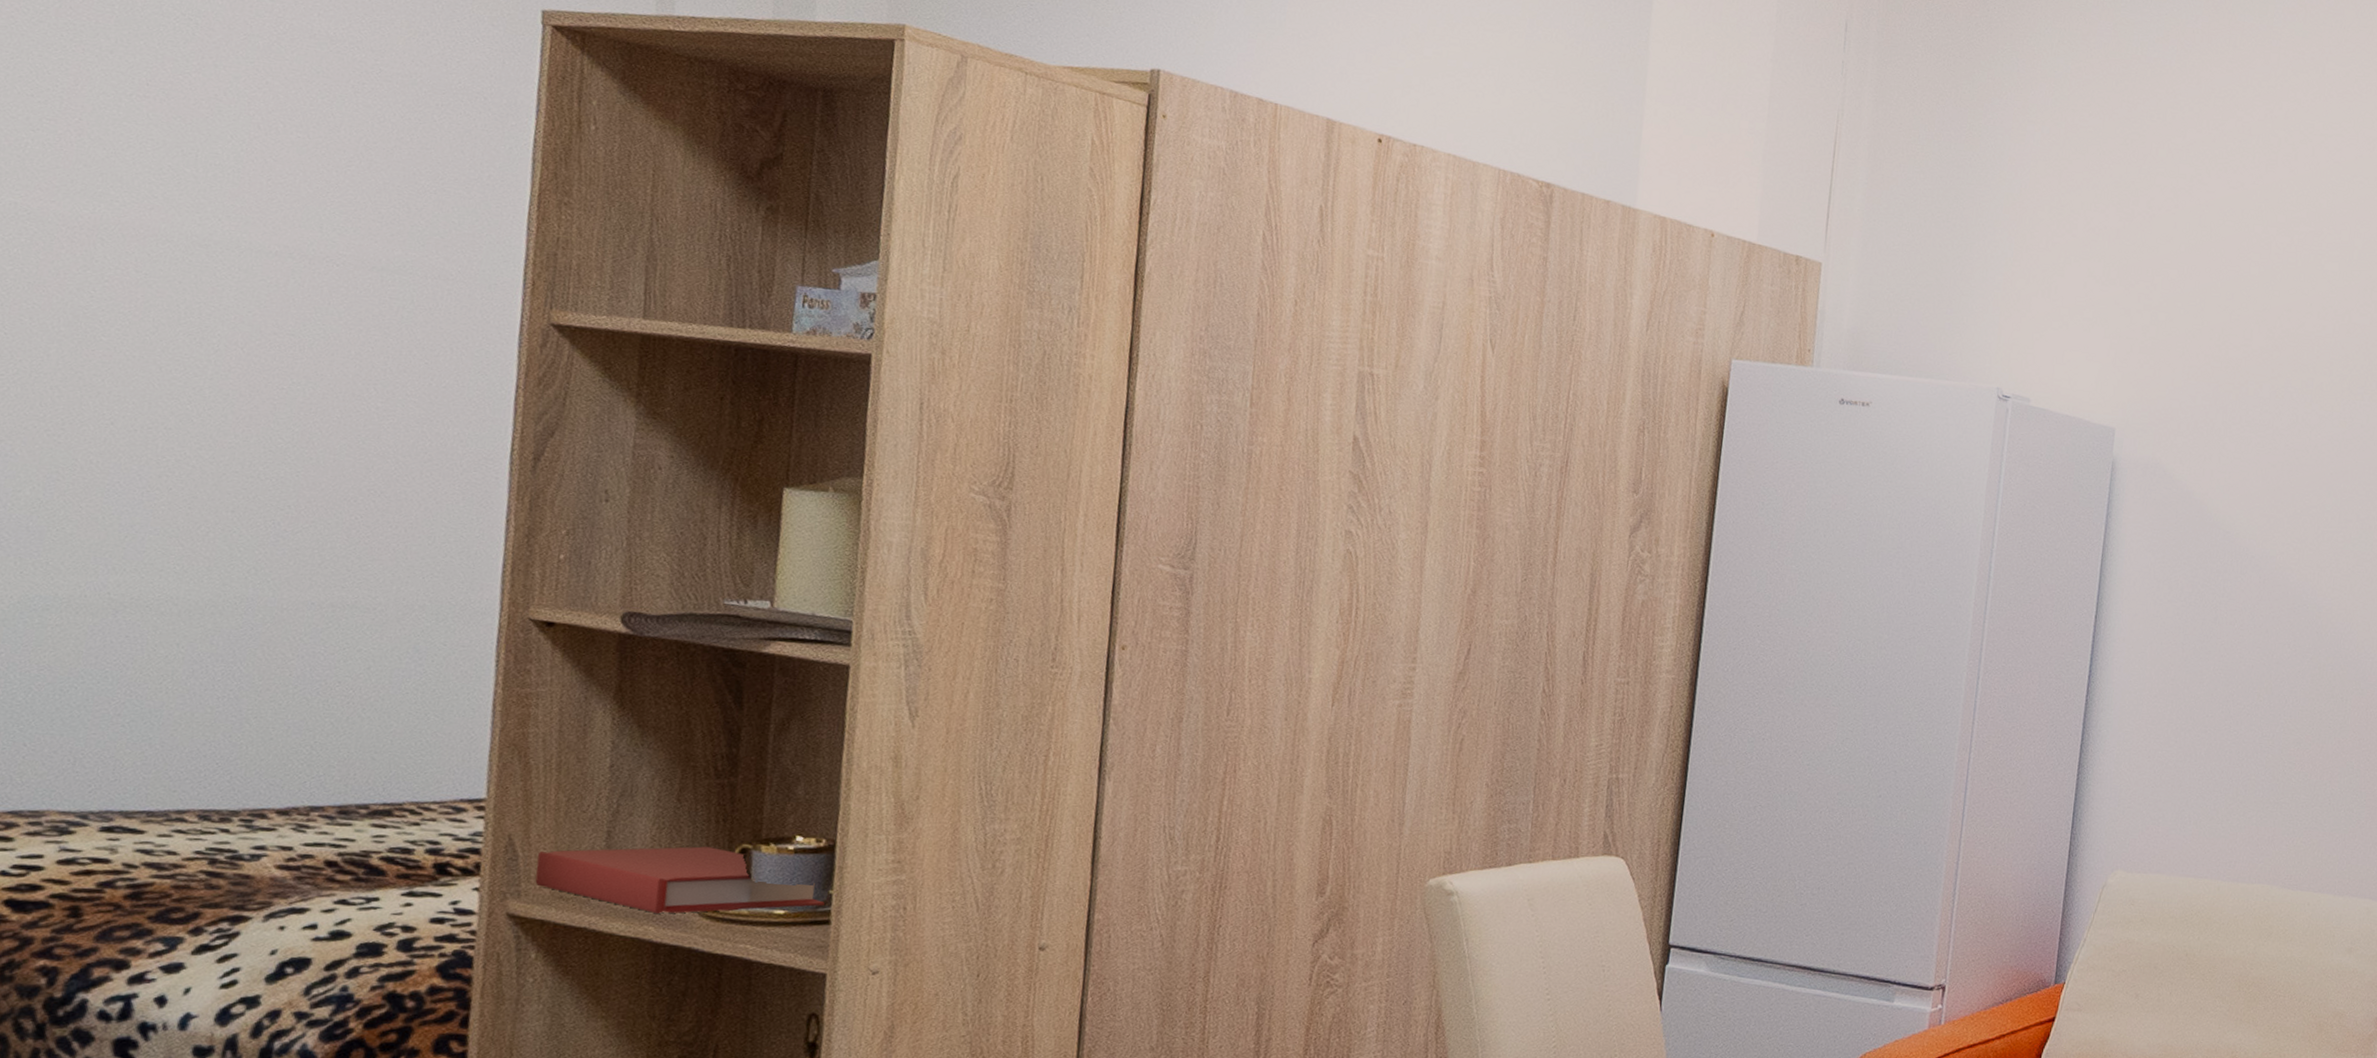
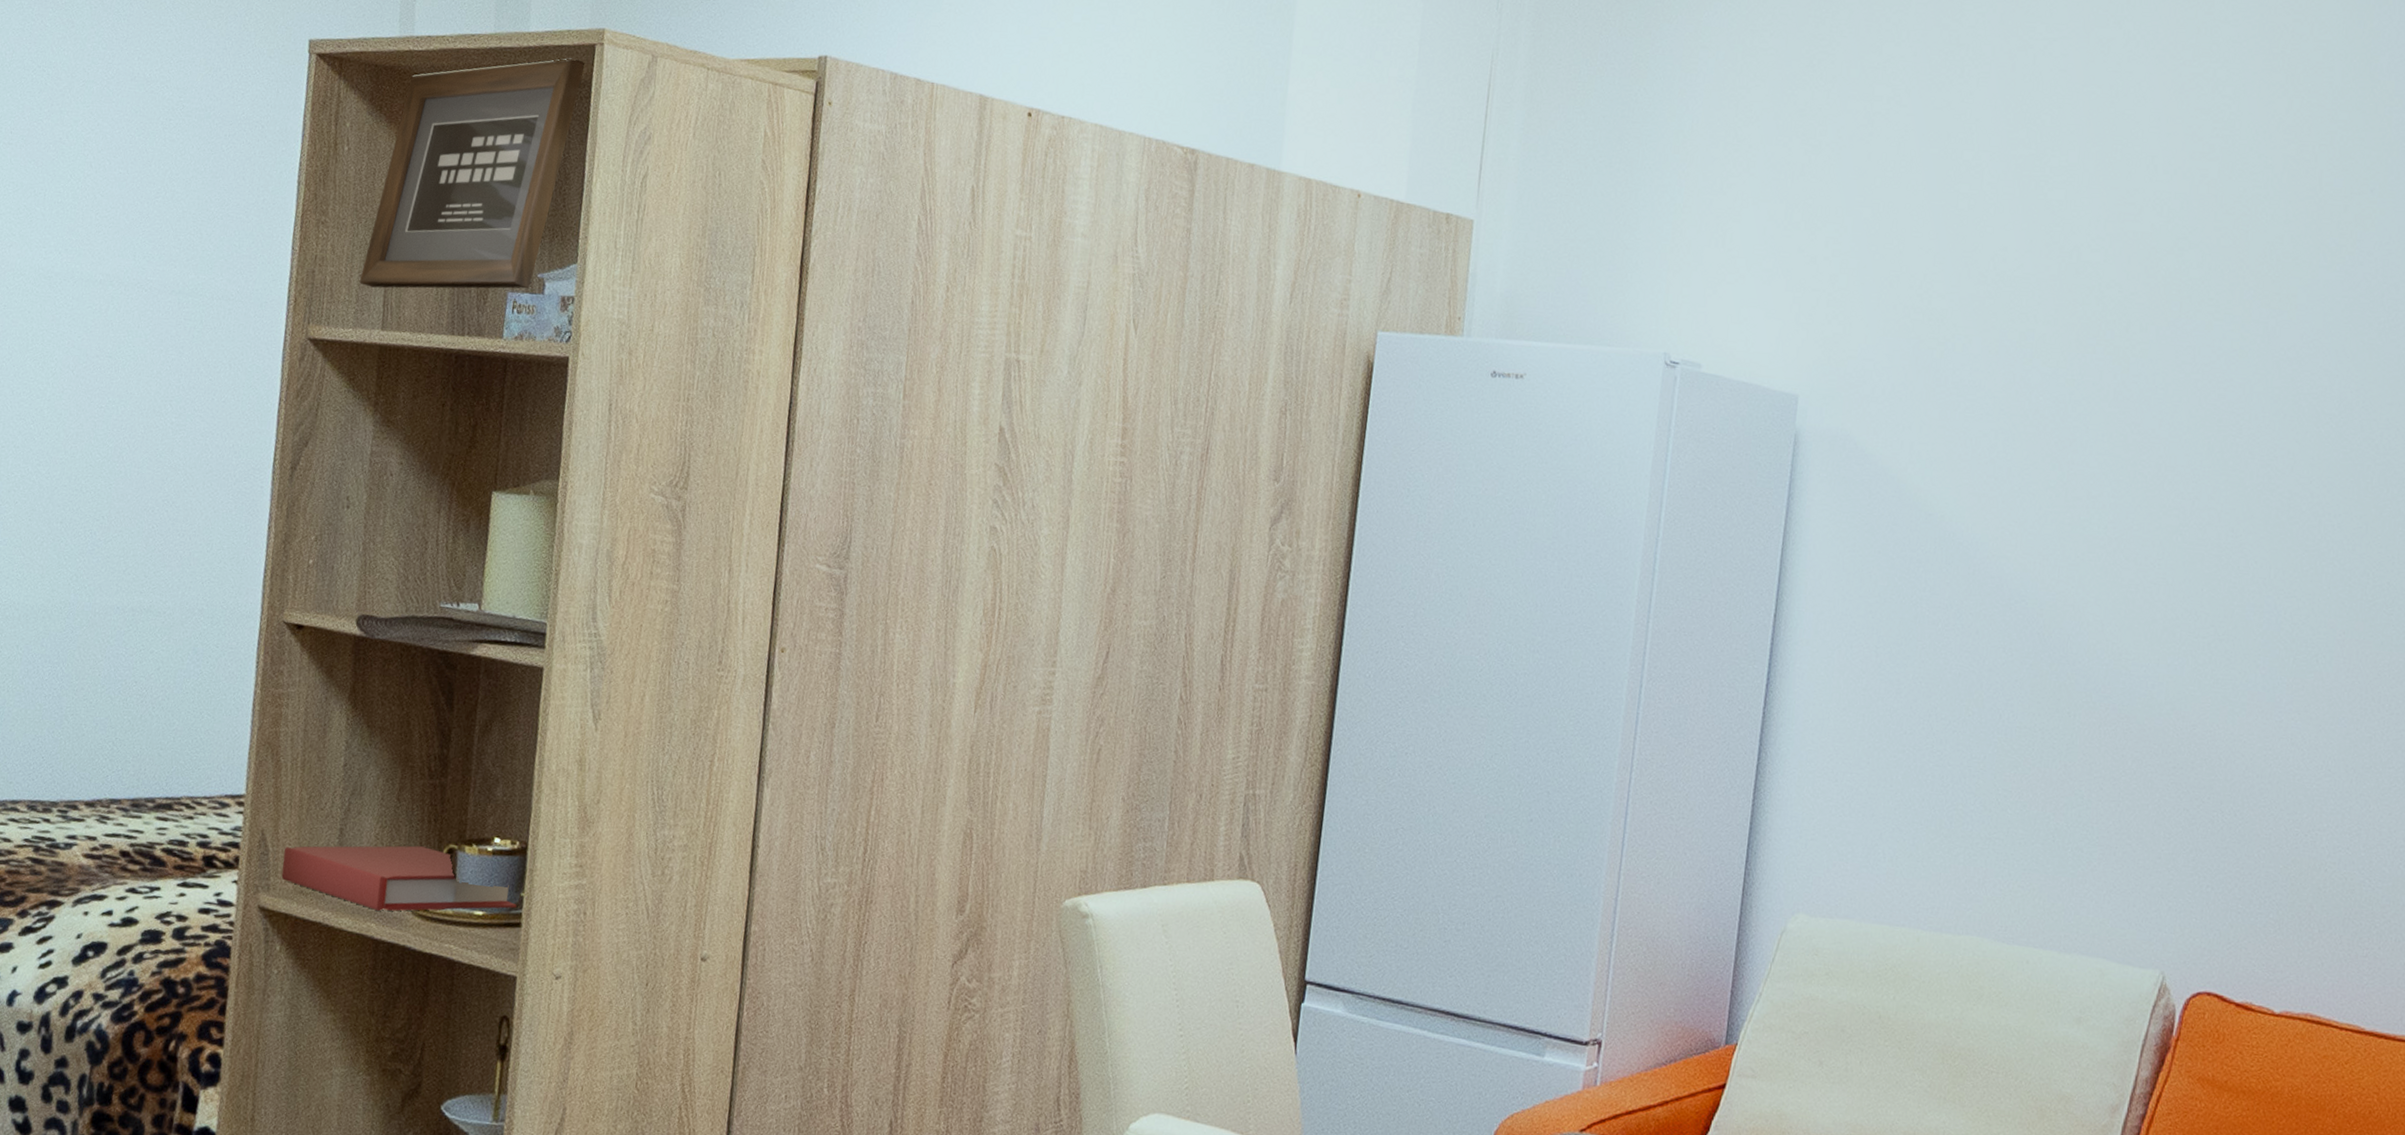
picture frame: none [614,51,883,284] -> present [359,58,585,289]

